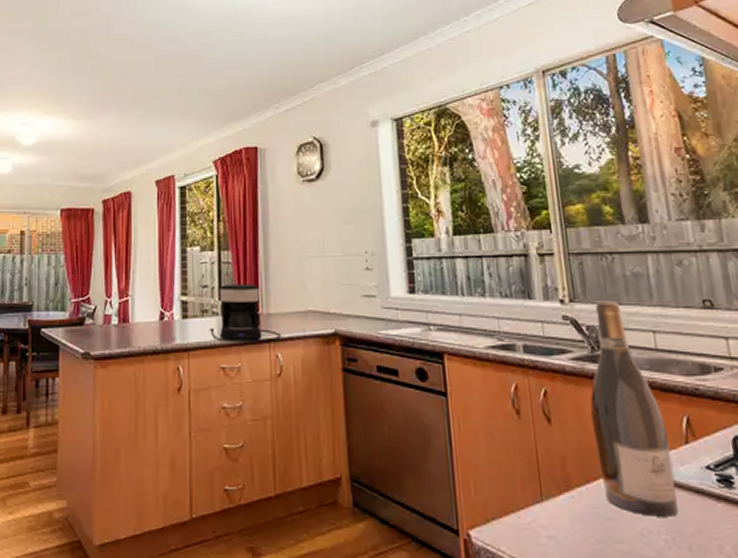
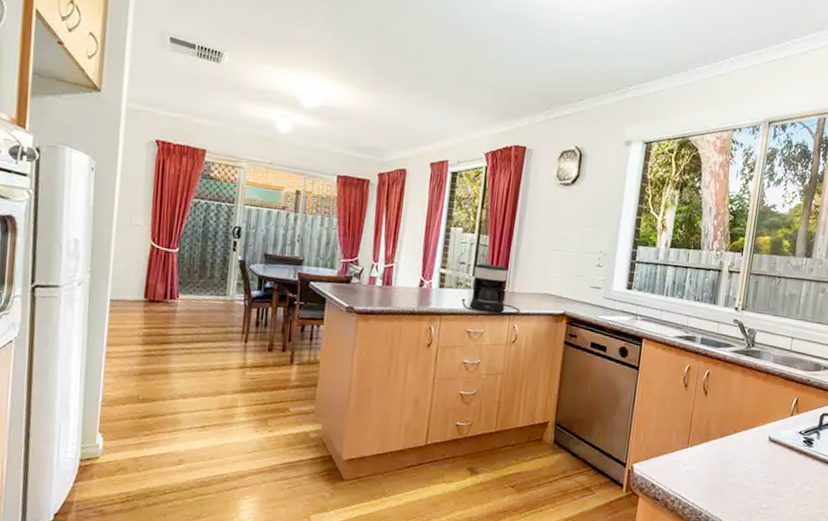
wine bottle: present [590,302,678,517] -> none [730,312,782,463]

